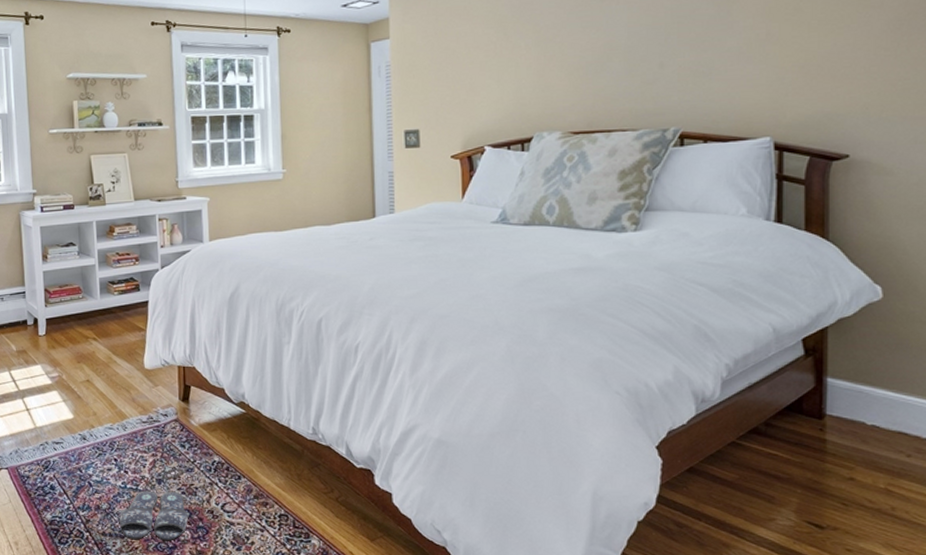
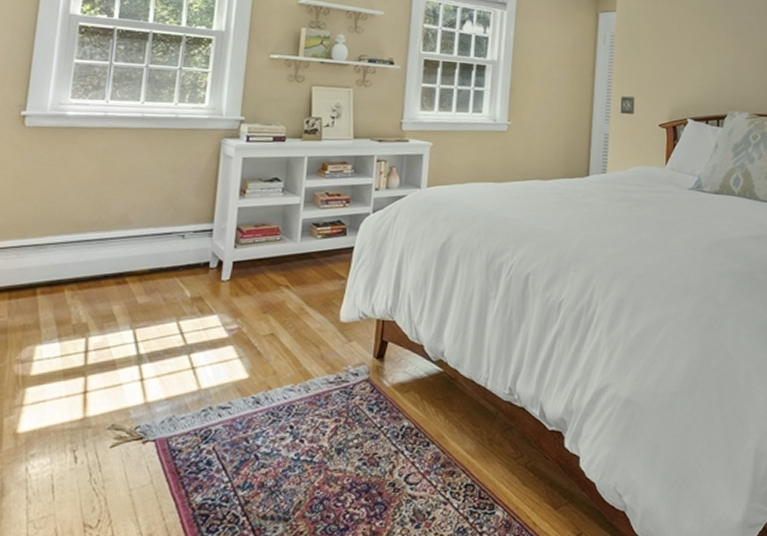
slippers: present [120,490,190,541] -> none [285,462,369,523]

